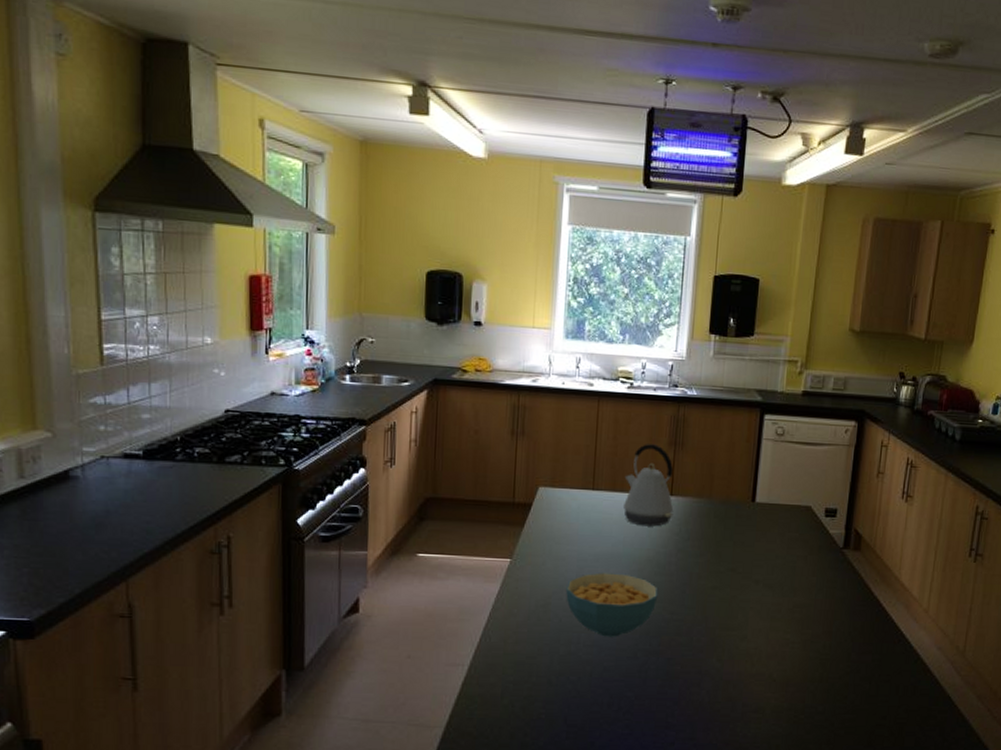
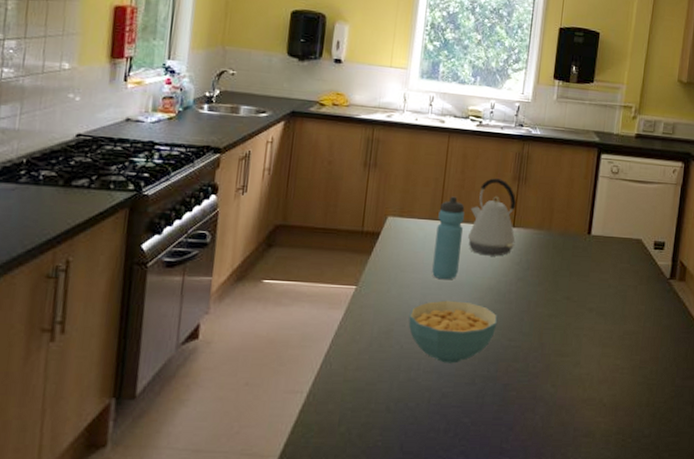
water bottle: none [587,464,619,552] -> present [432,196,465,280]

